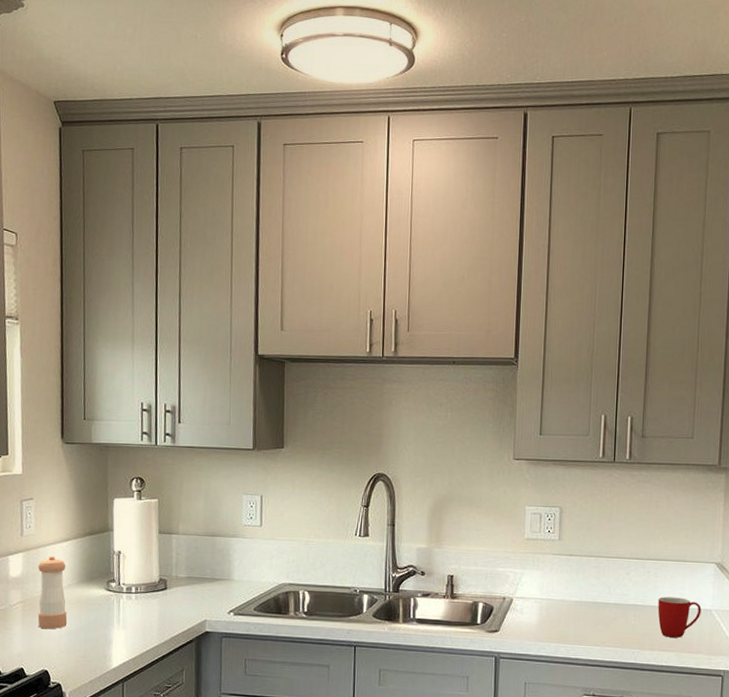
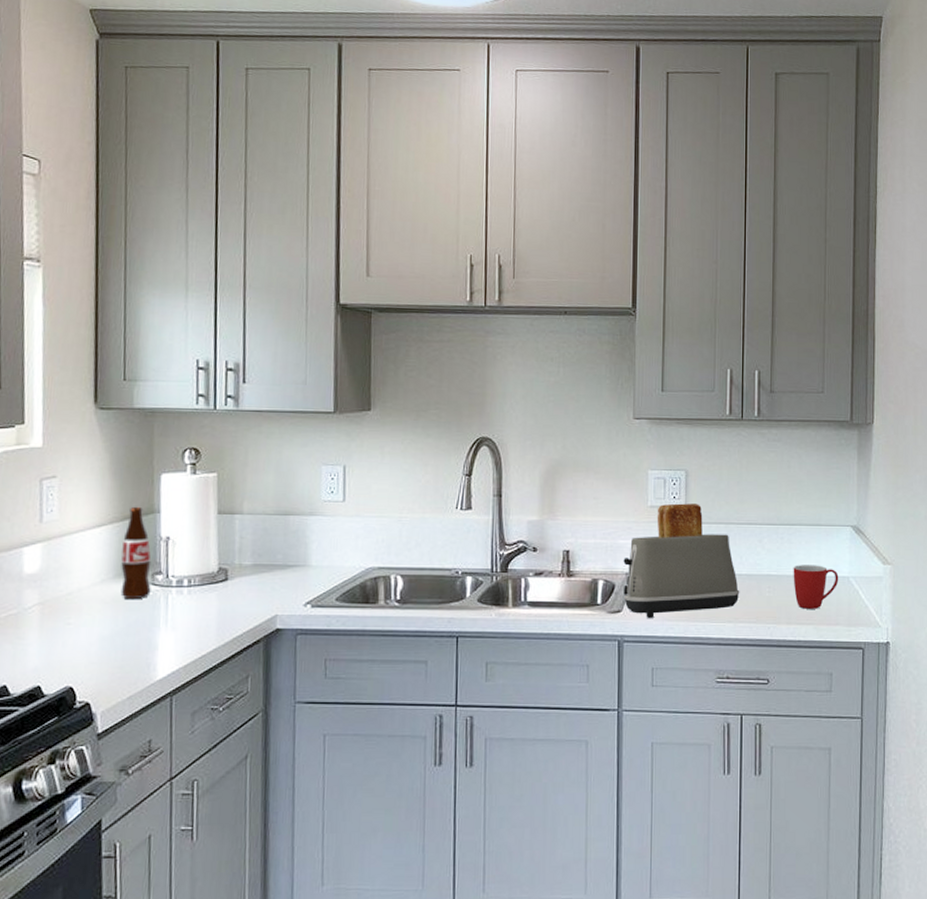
pepper shaker: present [37,555,67,629] -> none [60,545,100,636]
bottle: none [83,525,107,602] -> present [120,506,152,600]
toaster: none [501,537,607,638] -> present [623,503,740,618]

